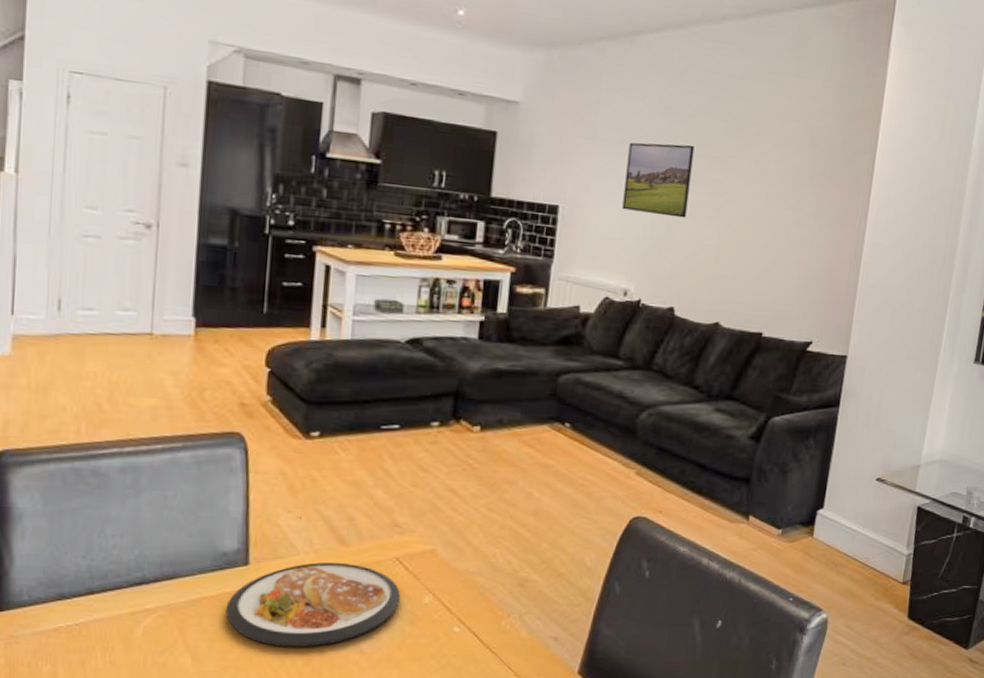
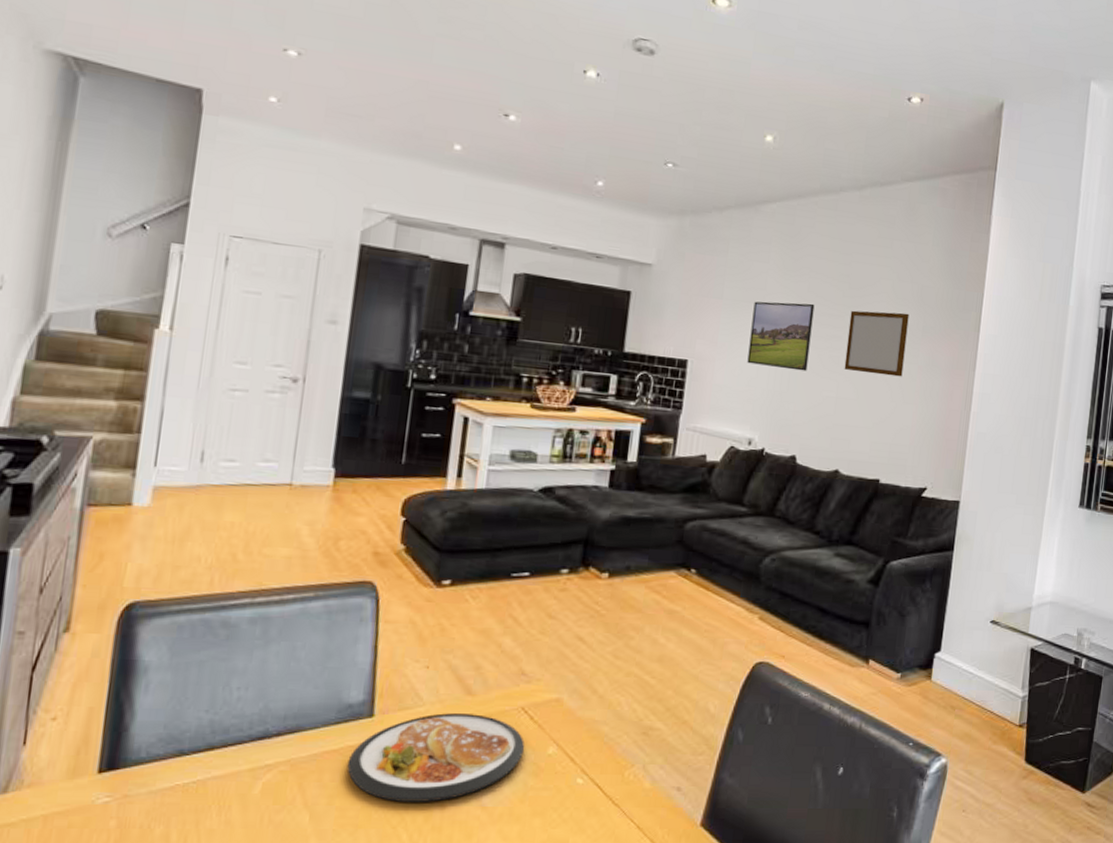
writing board: none [726,152,797,225] -> present [844,310,910,377]

